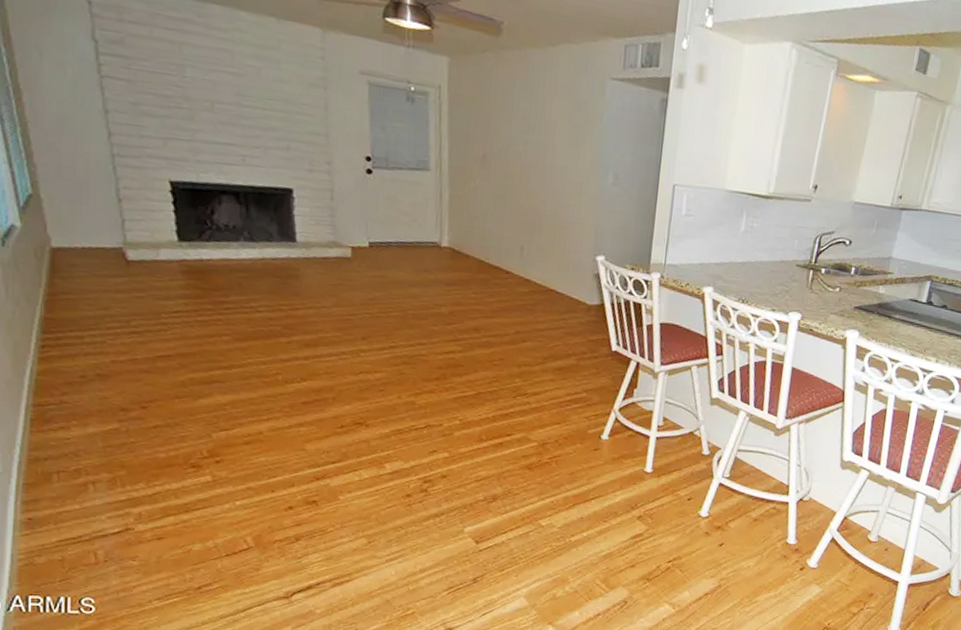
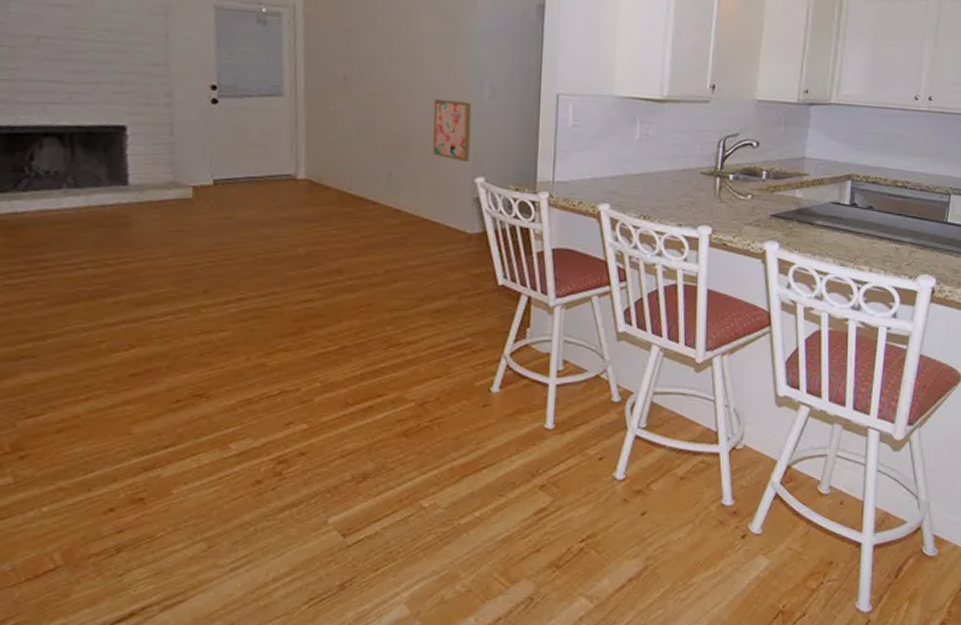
wall art: none [560,181,597,242] -> present [433,98,472,163]

